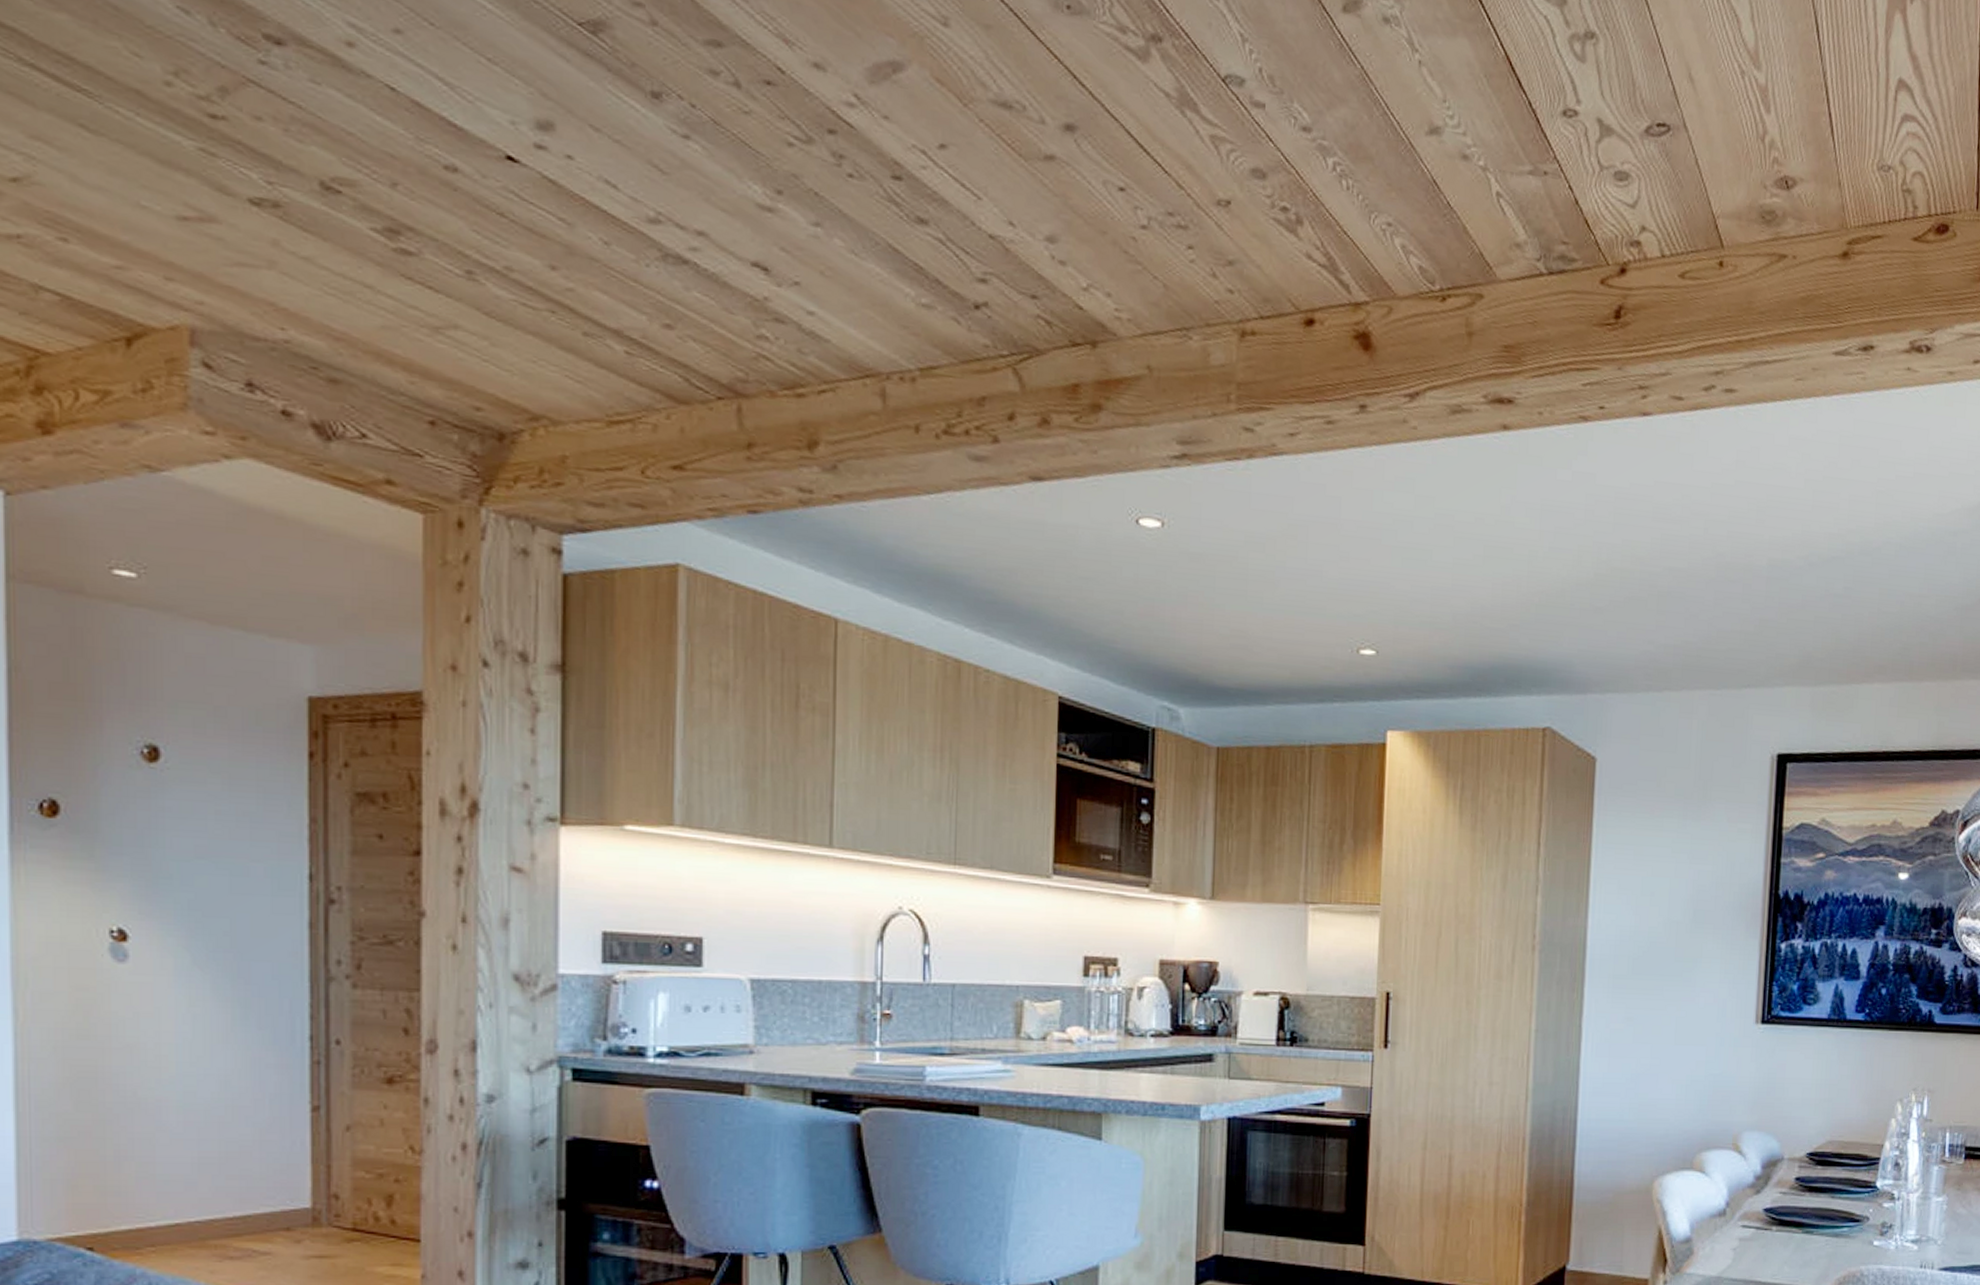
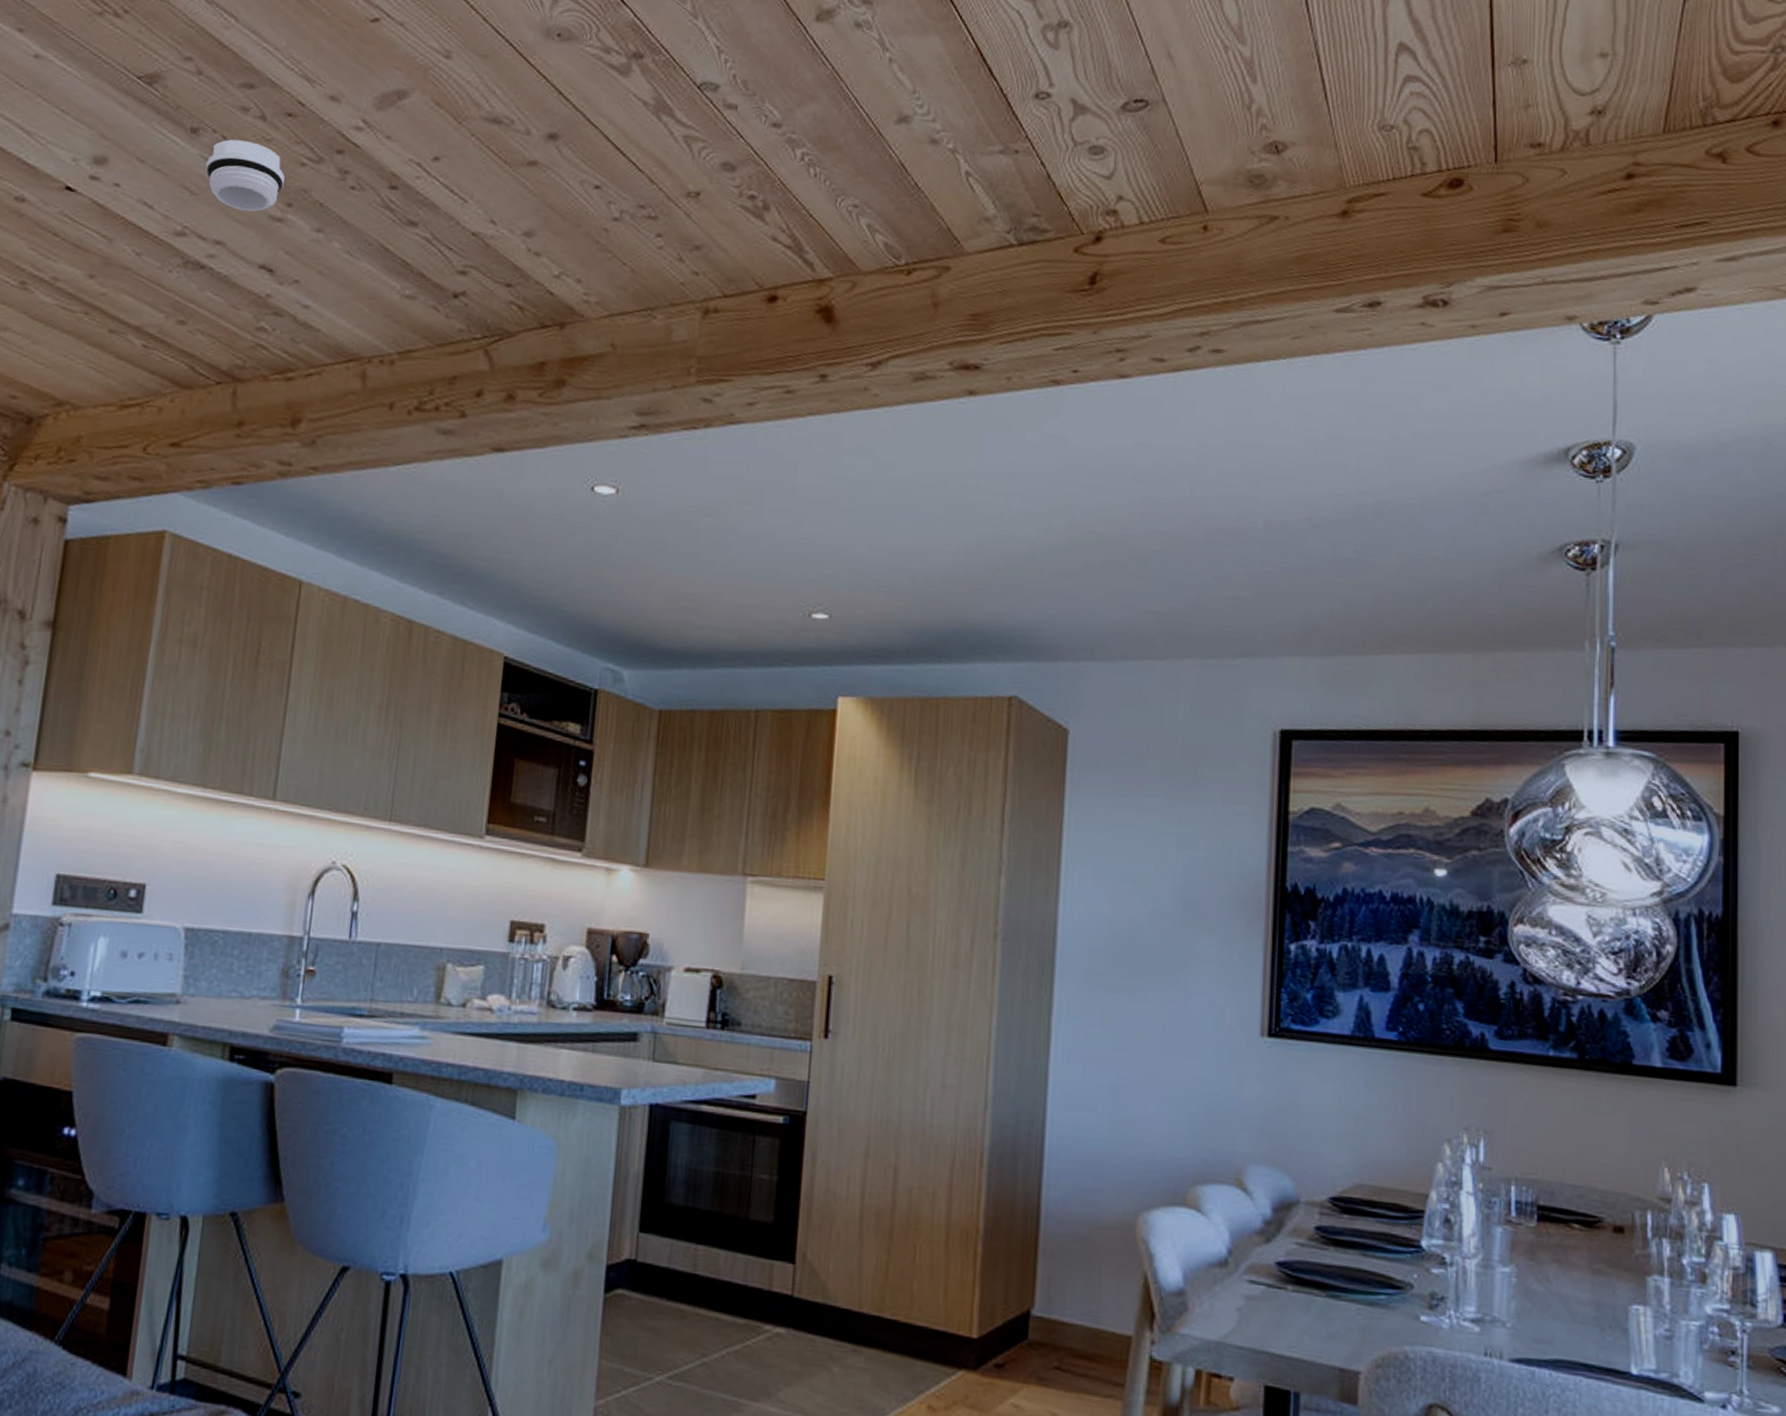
smoke detector: none [675,109,770,199] -> present [205,139,285,212]

